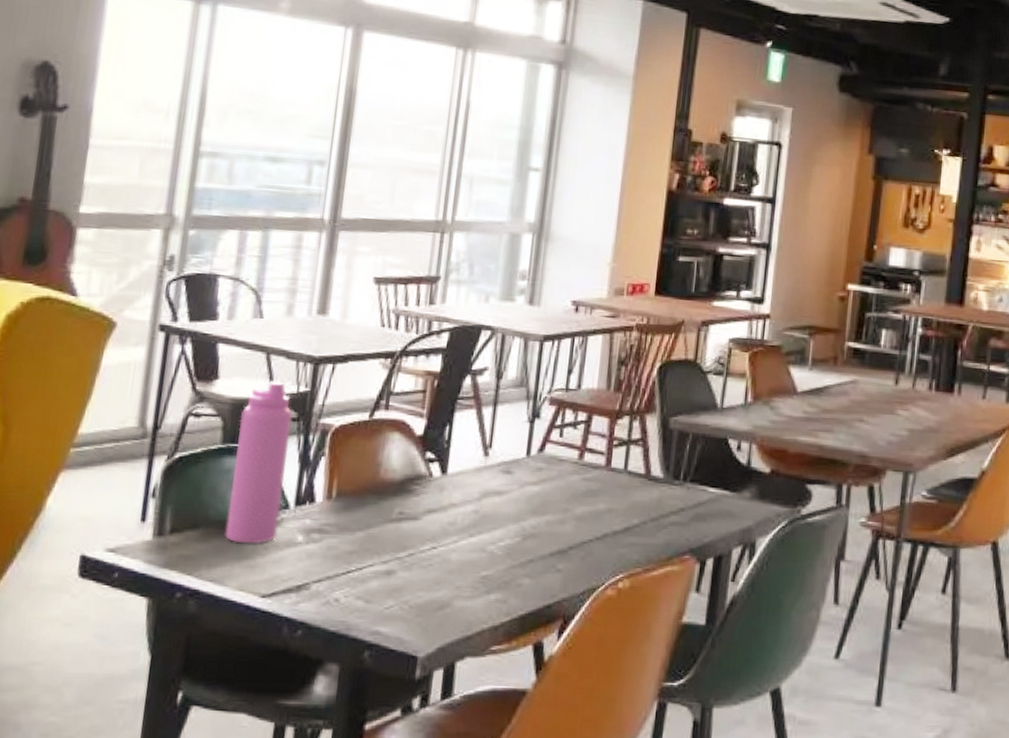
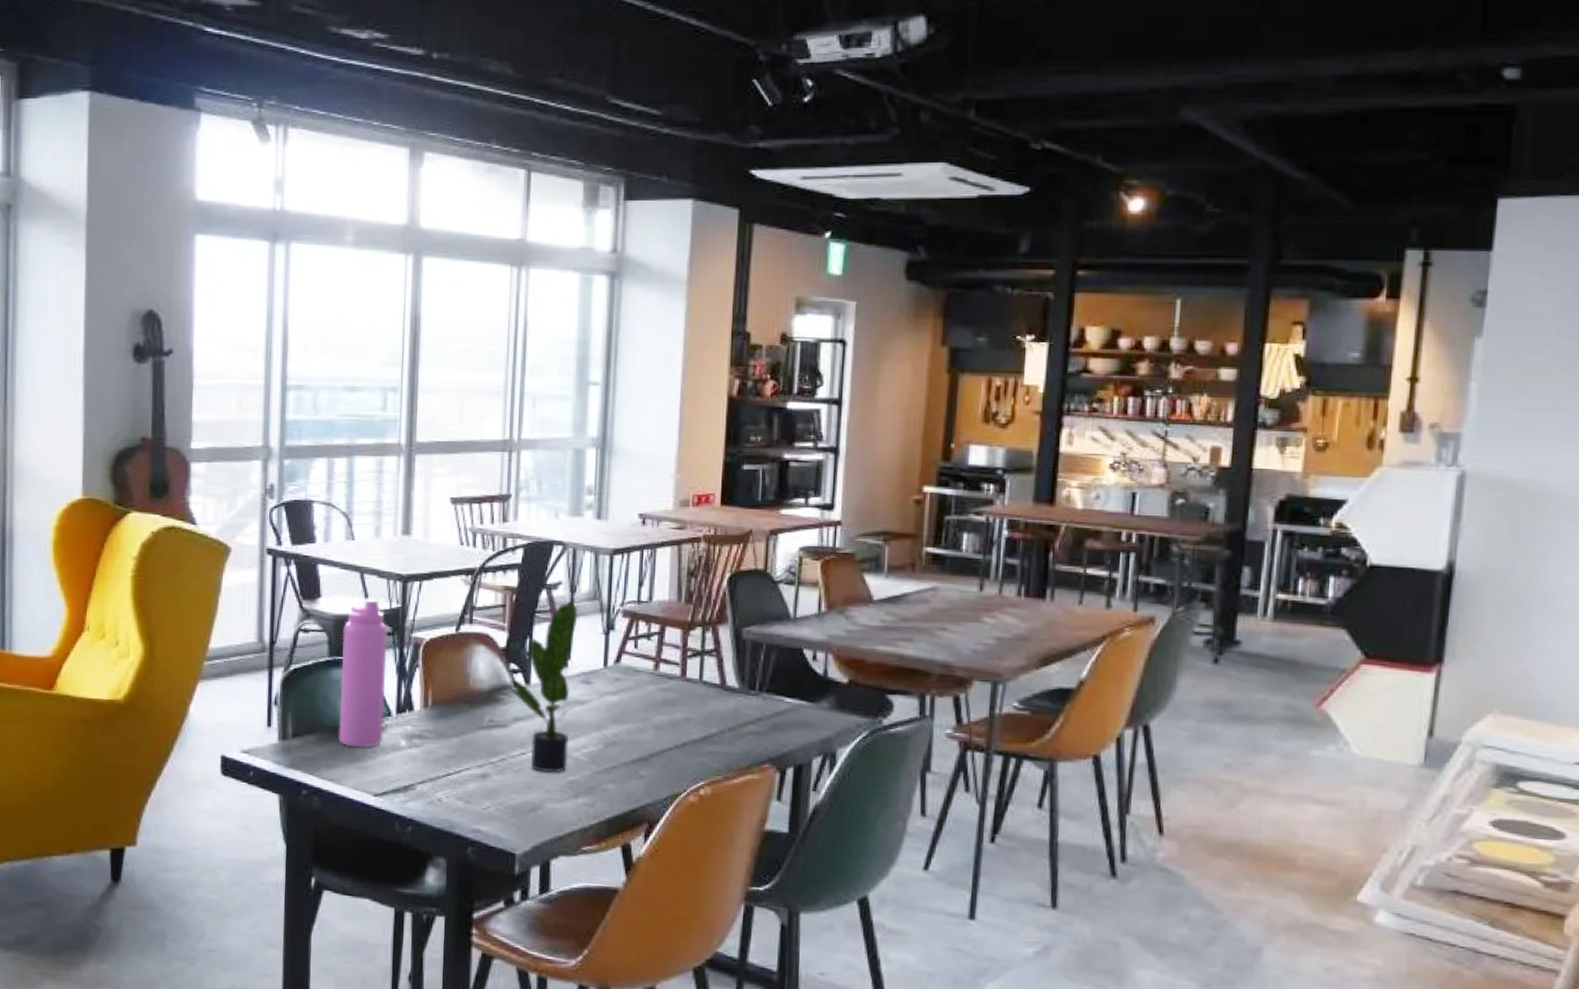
potted plant: none [422,386,509,568] -> present [508,600,590,773]

